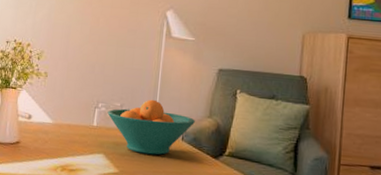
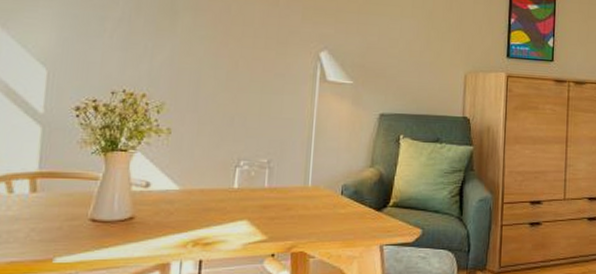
fruit bowl: present [107,99,196,155] -> none [251,152,357,215]

